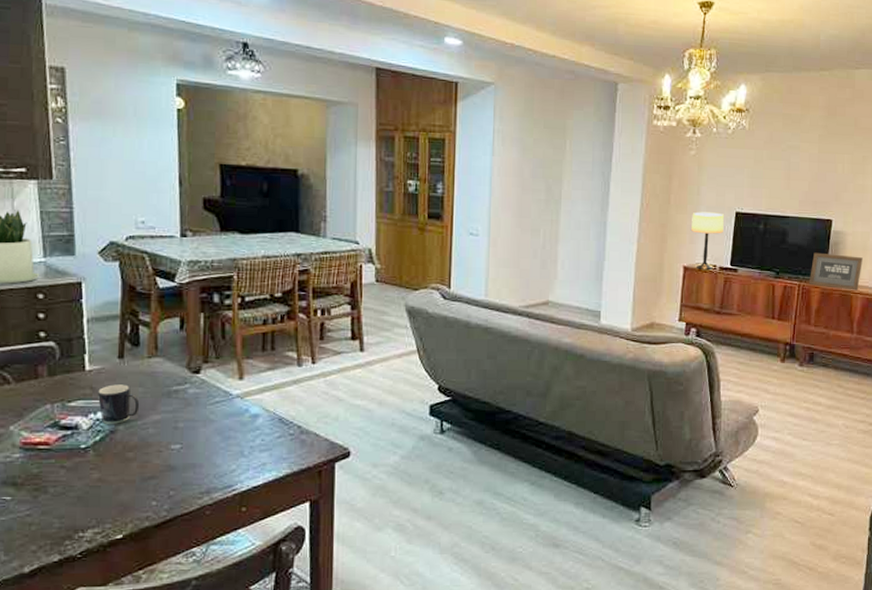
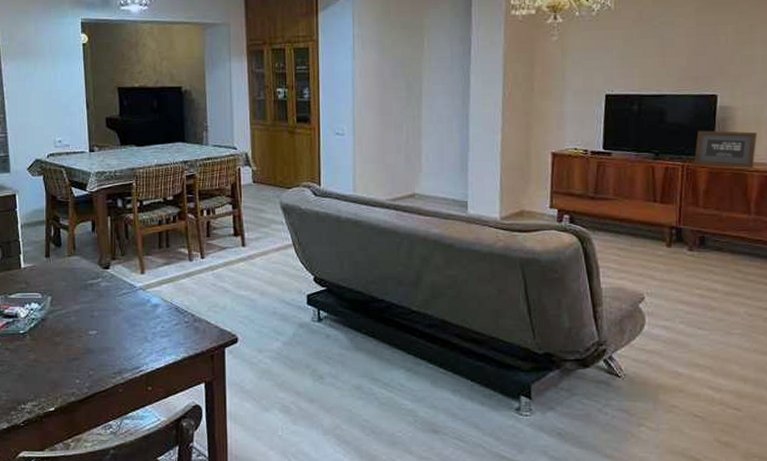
mug: present [97,384,140,424] -> none [30,279,63,313]
table lamp: present [690,212,724,271] -> none [557,96,593,156]

